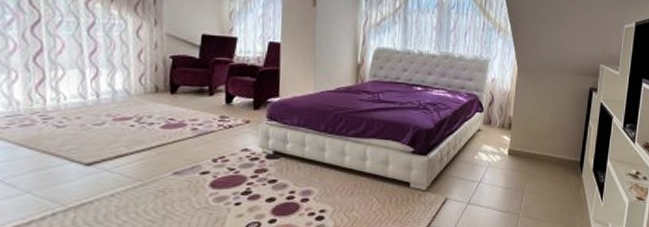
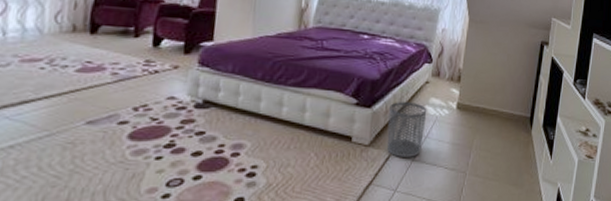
waste bin: none [443,149,480,201] -> present [386,102,427,157]

